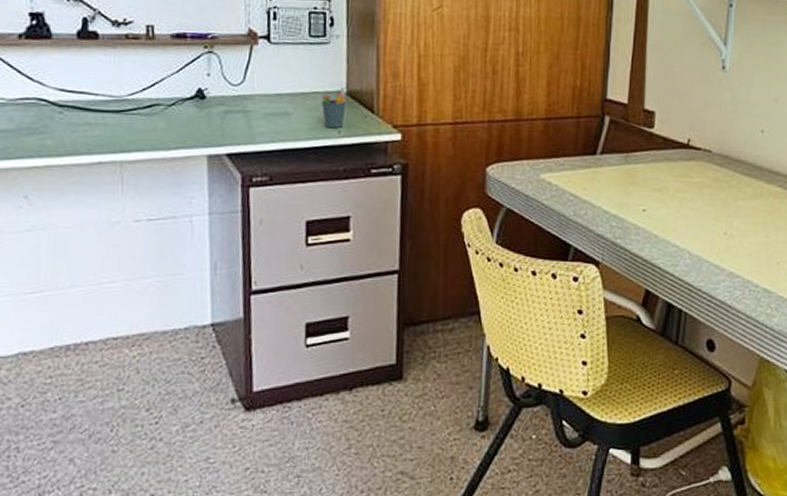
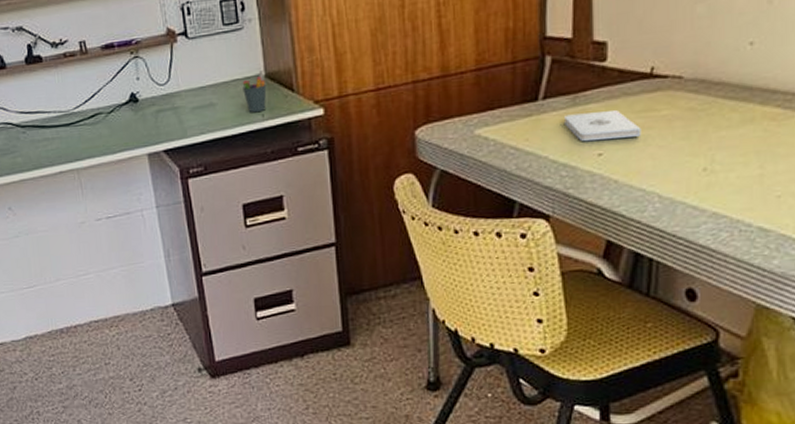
notepad: none [617,171,678,198] -> present [565,110,642,142]

